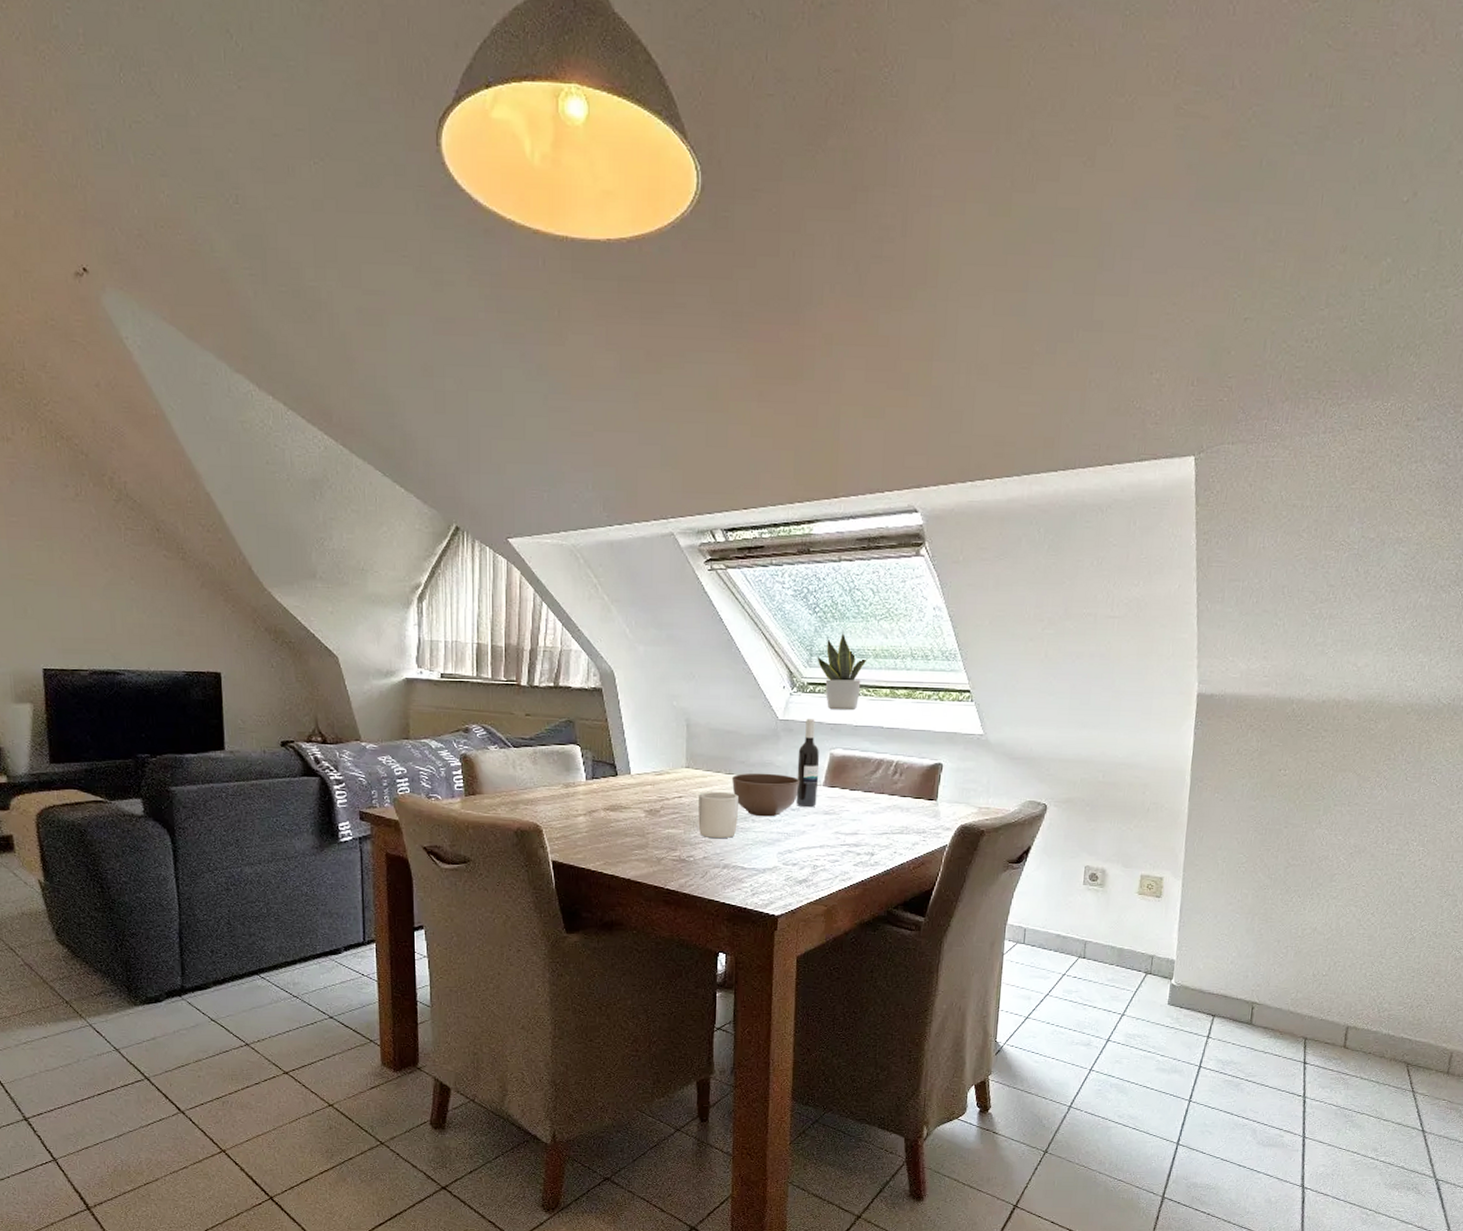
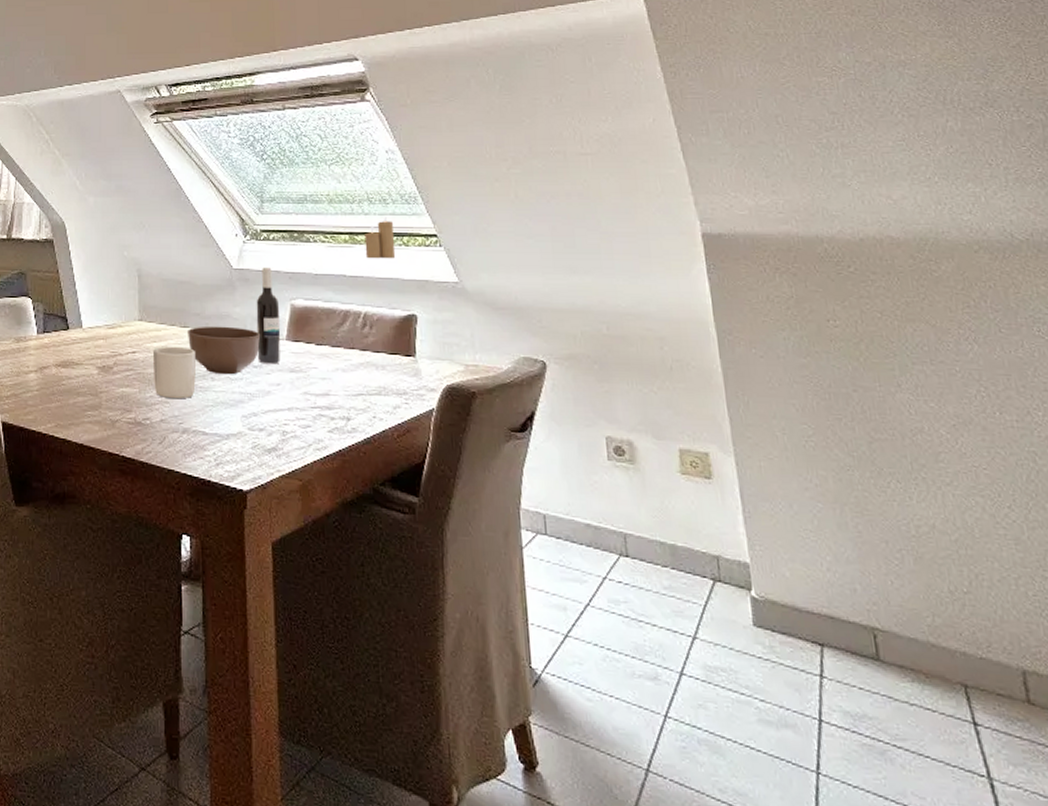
potted plant: present [817,631,869,711] -> none [268,177,323,258]
candle: none [903,672,932,713] -> present [364,217,396,259]

